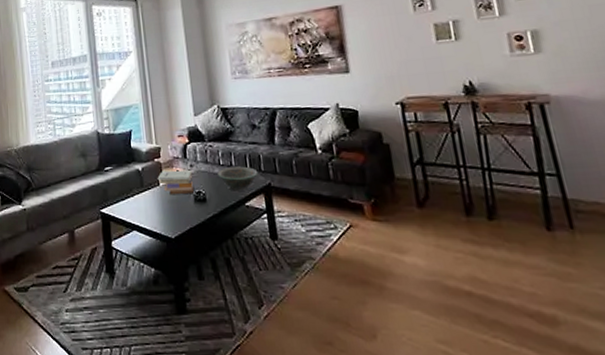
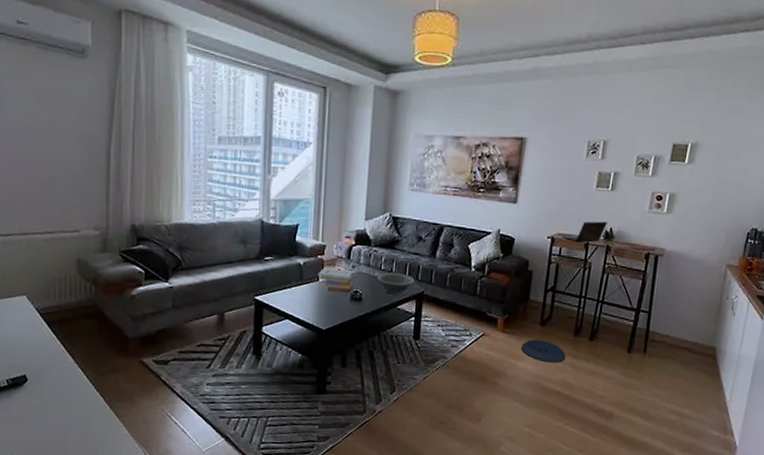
robot vacuum: none [401,225,464,254] -> present [521,339,566,363]
laptop: none [411,75,464,104] -> present [561,221,607,243]

